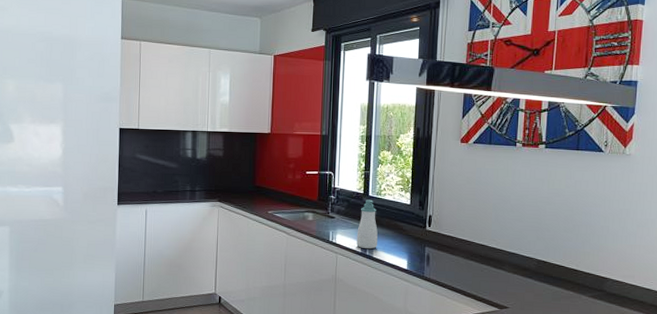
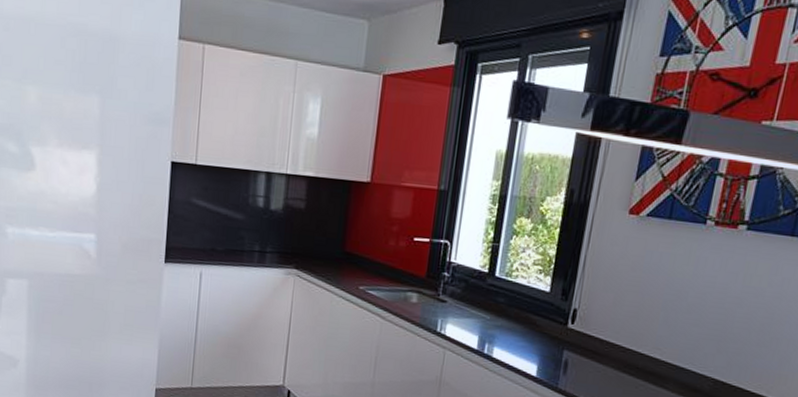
soap bottle: present [356,199,378,249] -> none [472,281,503,347]

